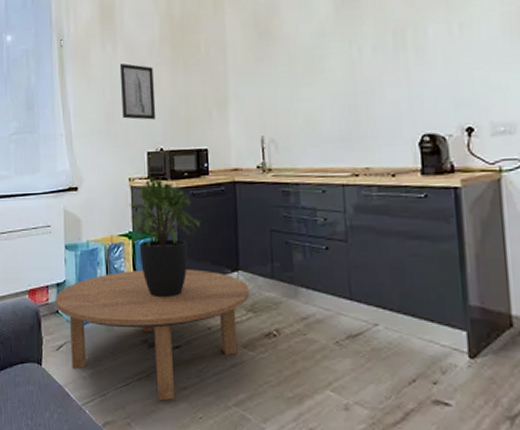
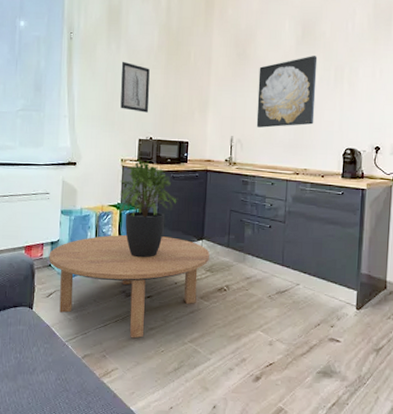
wall art: none [288,20,372,121] -> present [256,56,318,128]

